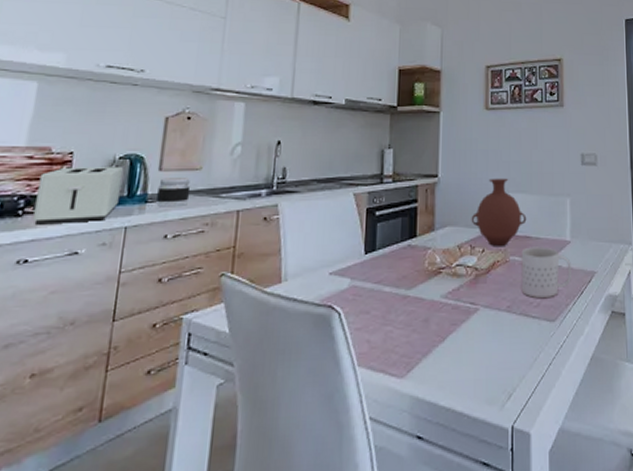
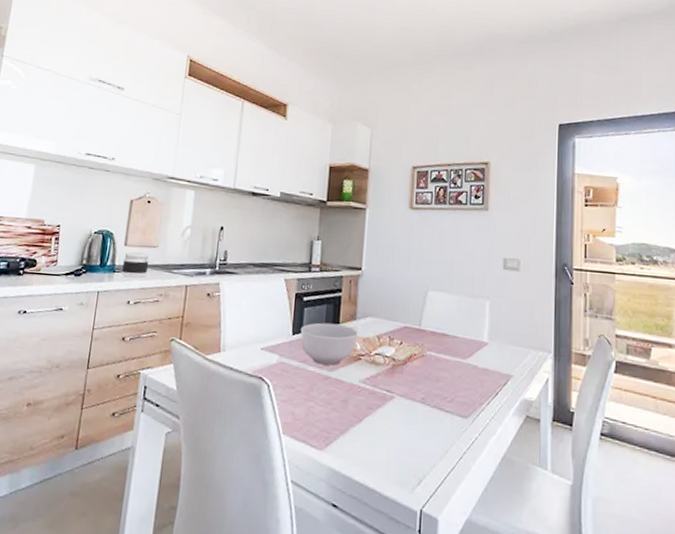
toaster: present [31,167,124,225] -> none [29,237,98,285]
bowl: none [373,237,437,283] -> present [300,322,358,366]
vase: present [471,178,527,246] -> none [391,275,445,341]
mug: present [521,247,571,299] -> none [436,344,487,395]

